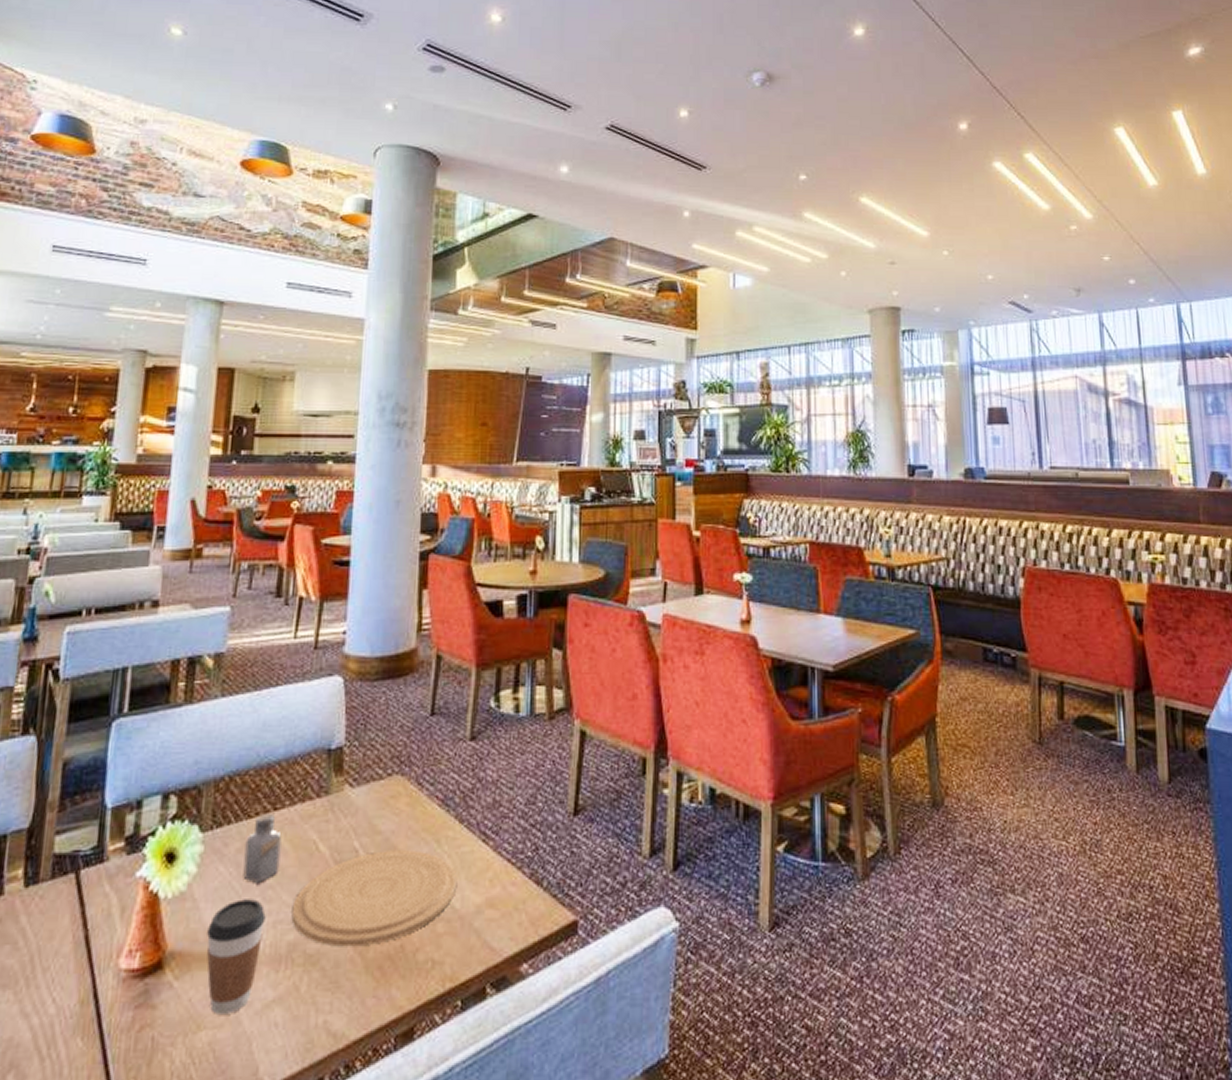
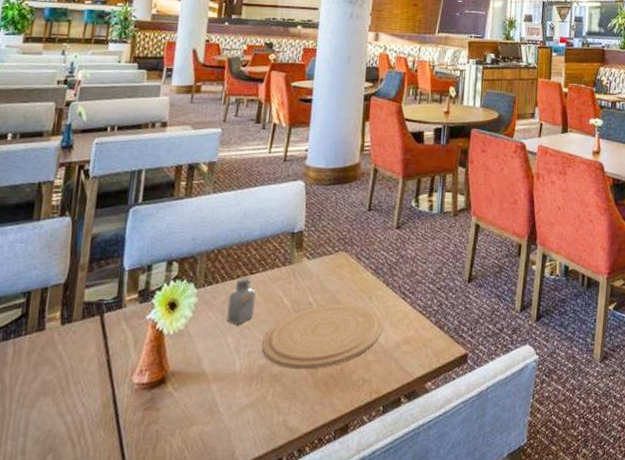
coffee cup: present [207,899,266,1014] -> none [198,336,243,415]

